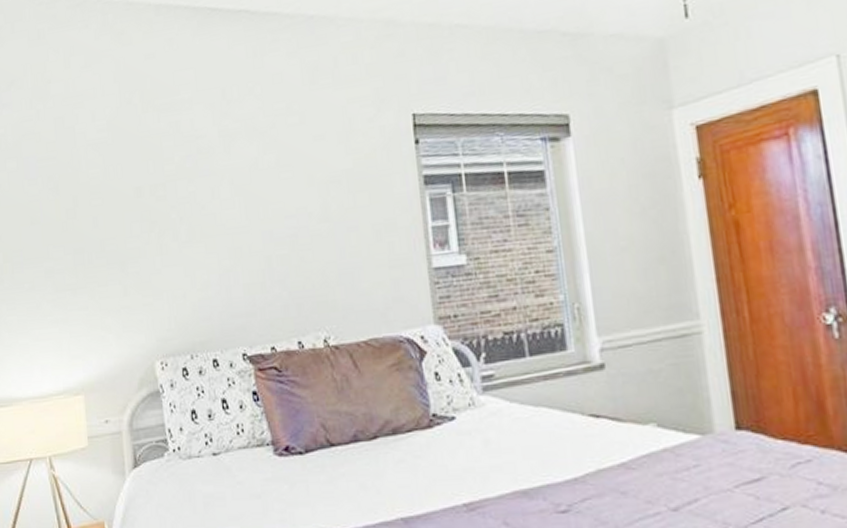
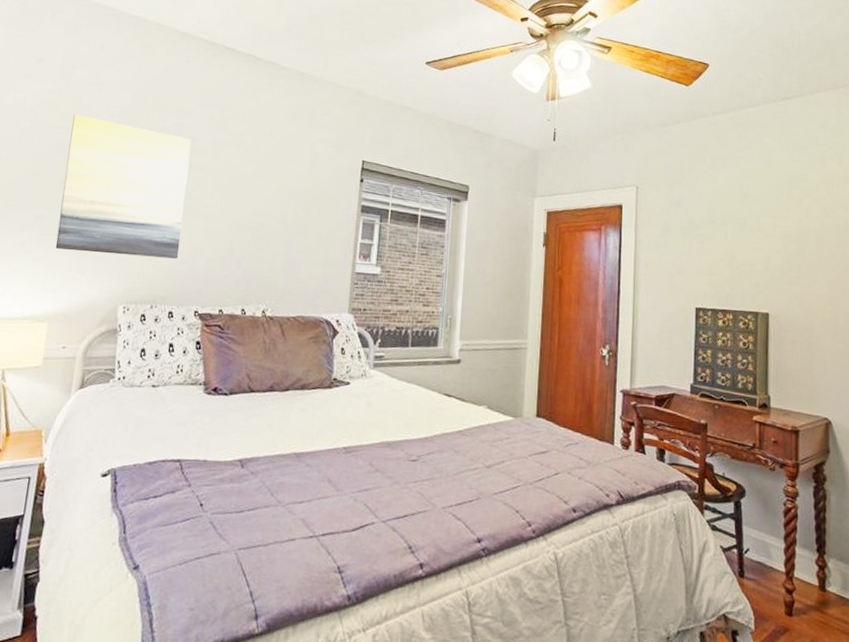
wall art: none [59,137,210,305] -> present [55,114,192,259]

